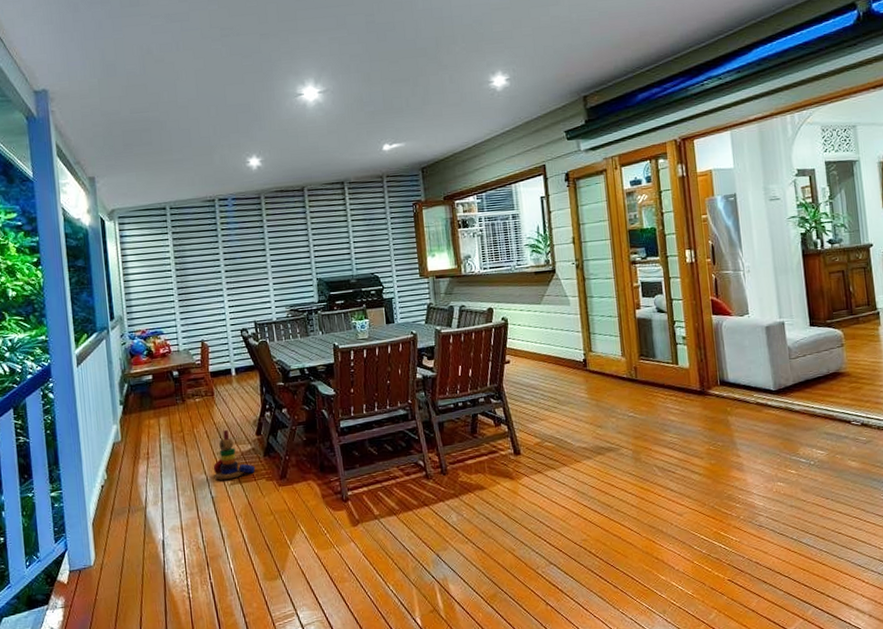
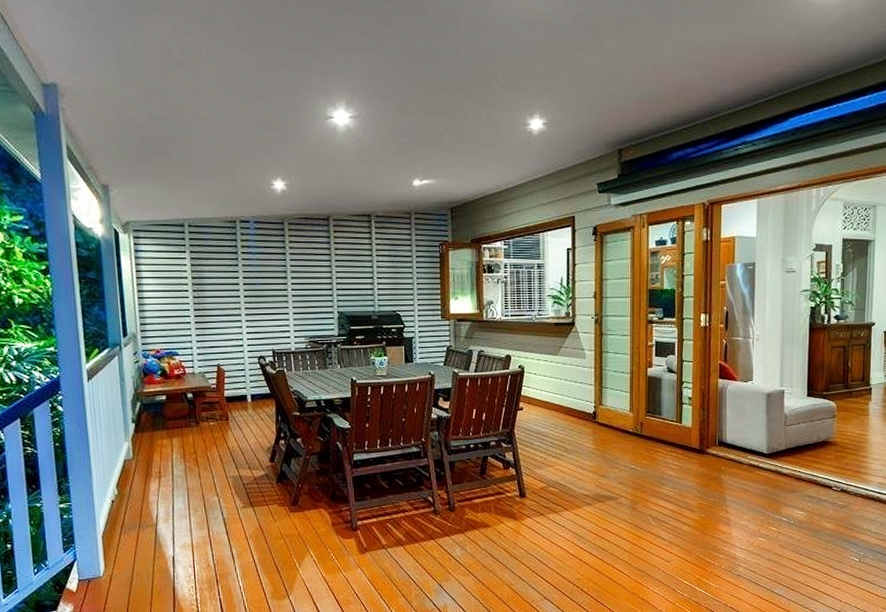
stacking toy: present [213,430,256,480] -> none [225,455,268,503]

